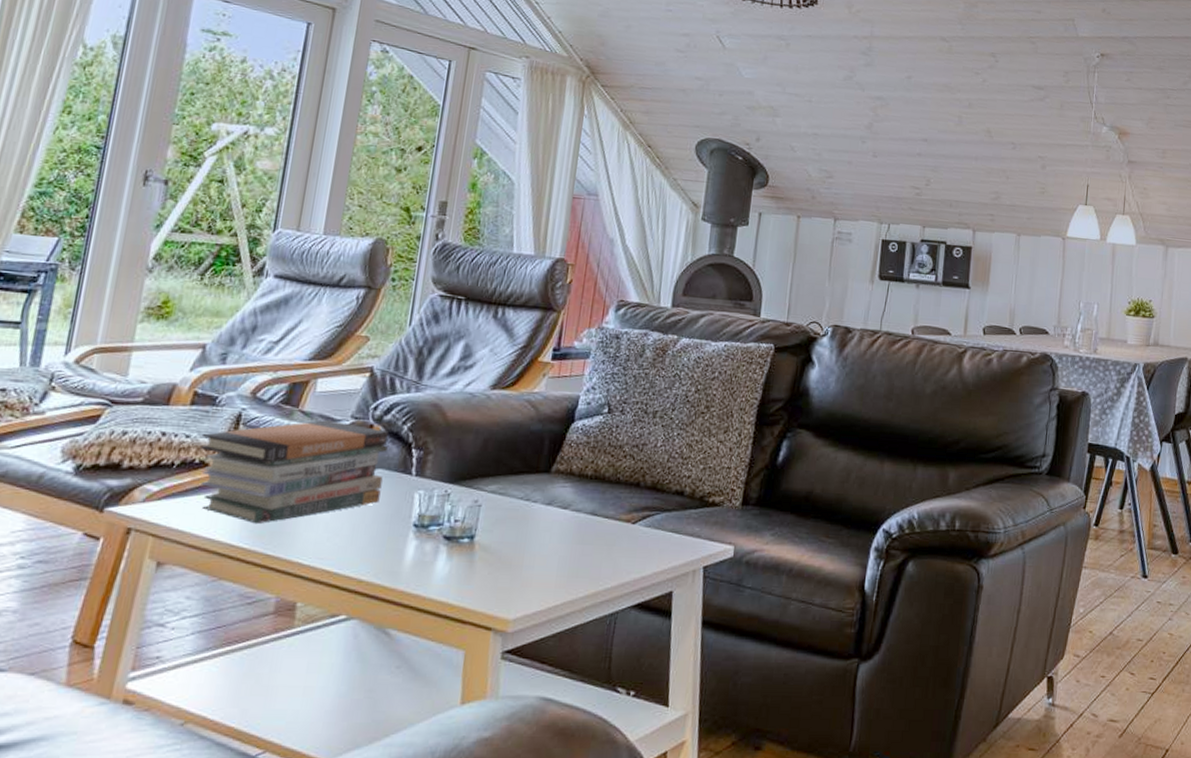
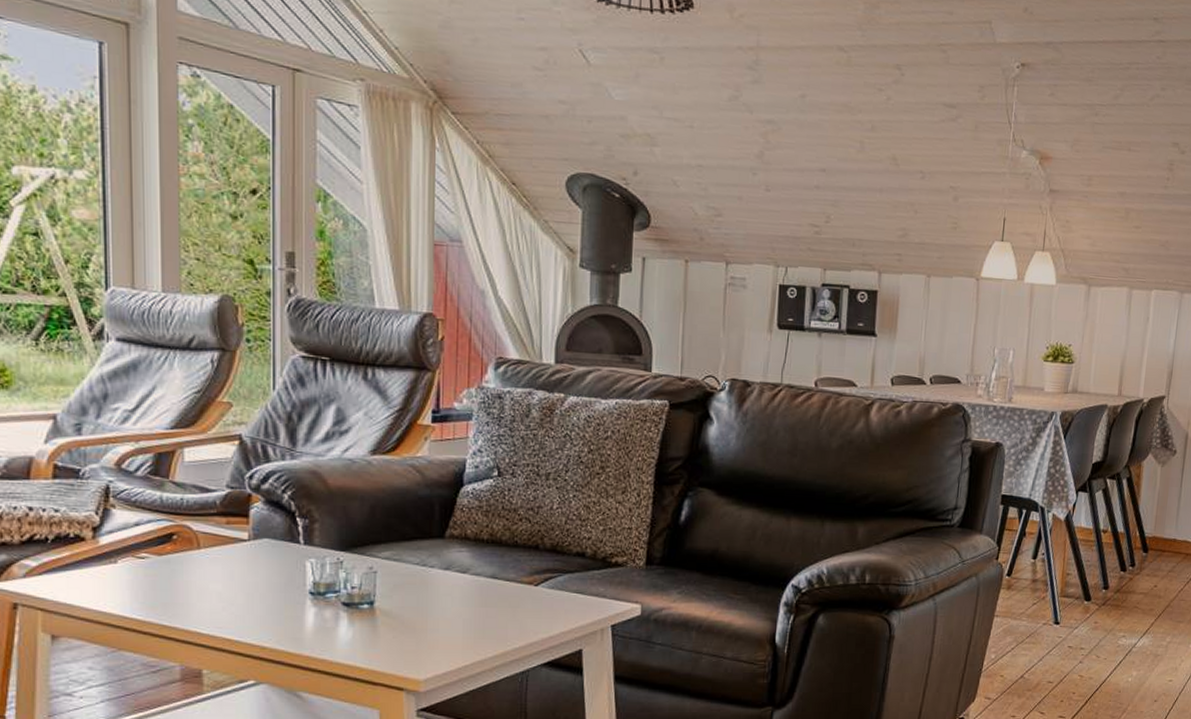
book stack: present [200,420,388,524] -> none [72,490,270,596]

